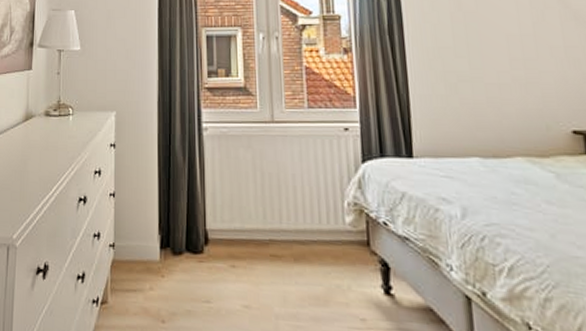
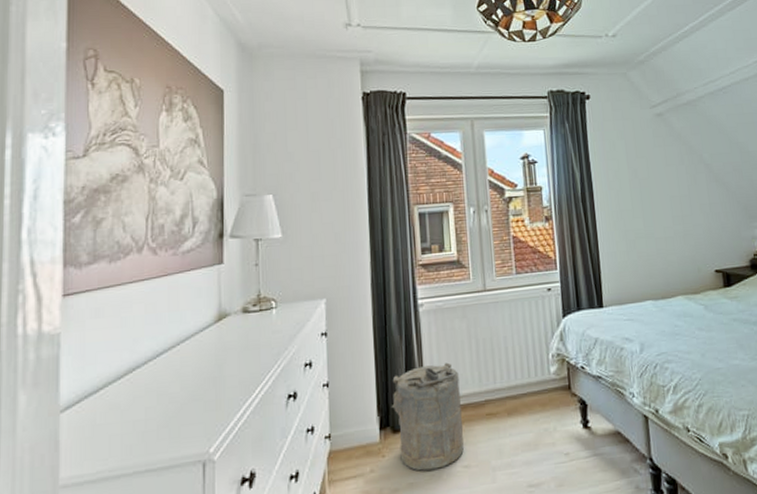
laundry hamper: none [172,192,245,303] -> present [391,362,464,471]

